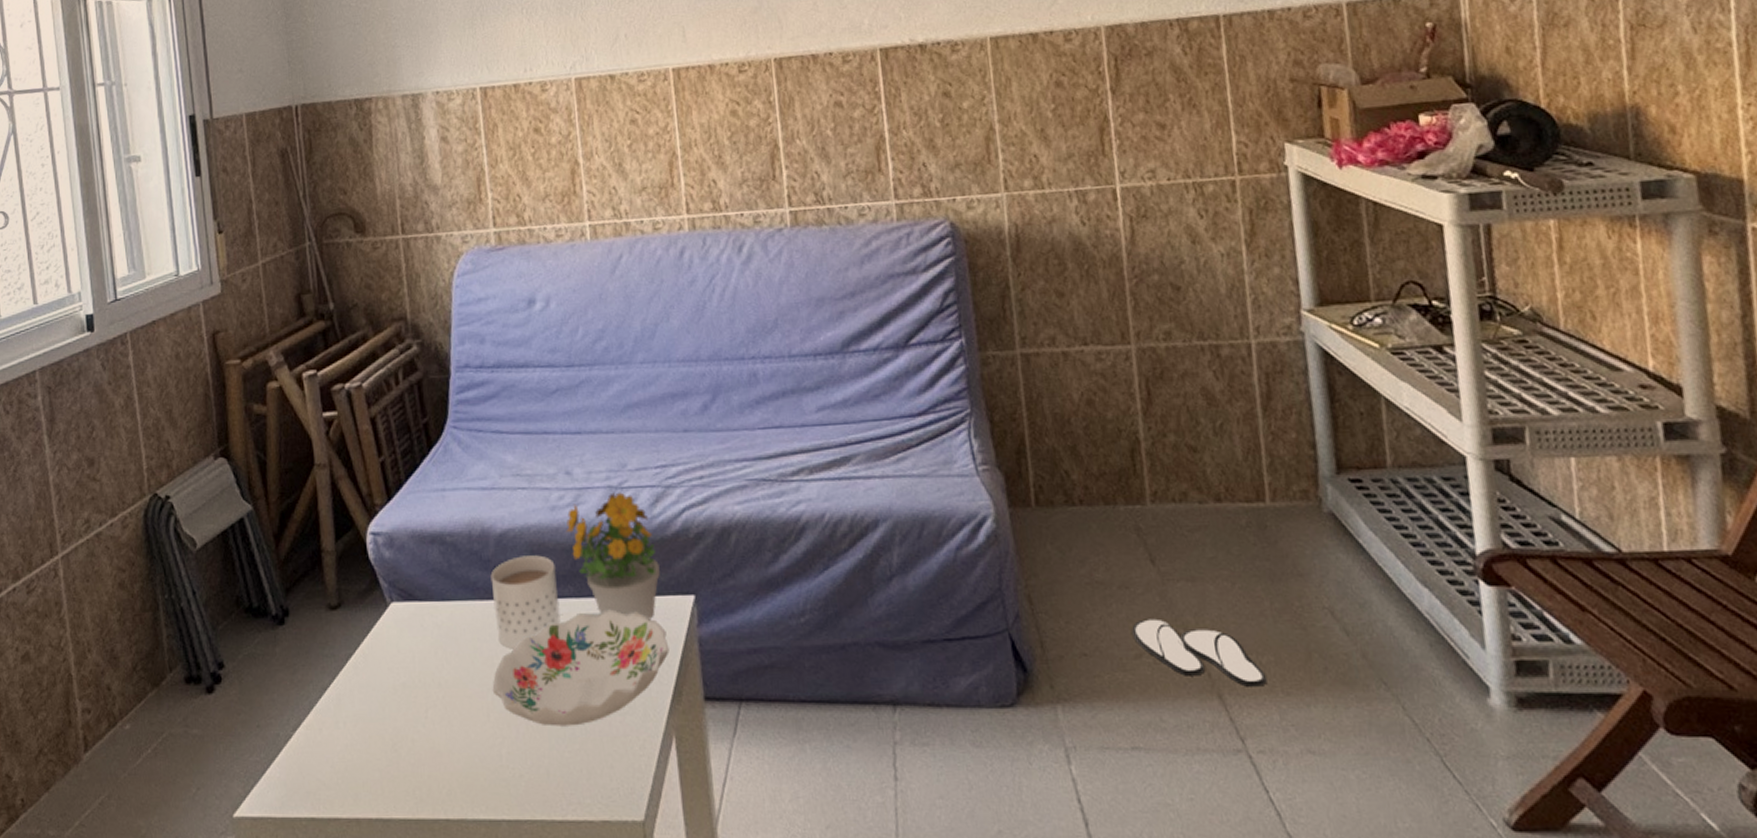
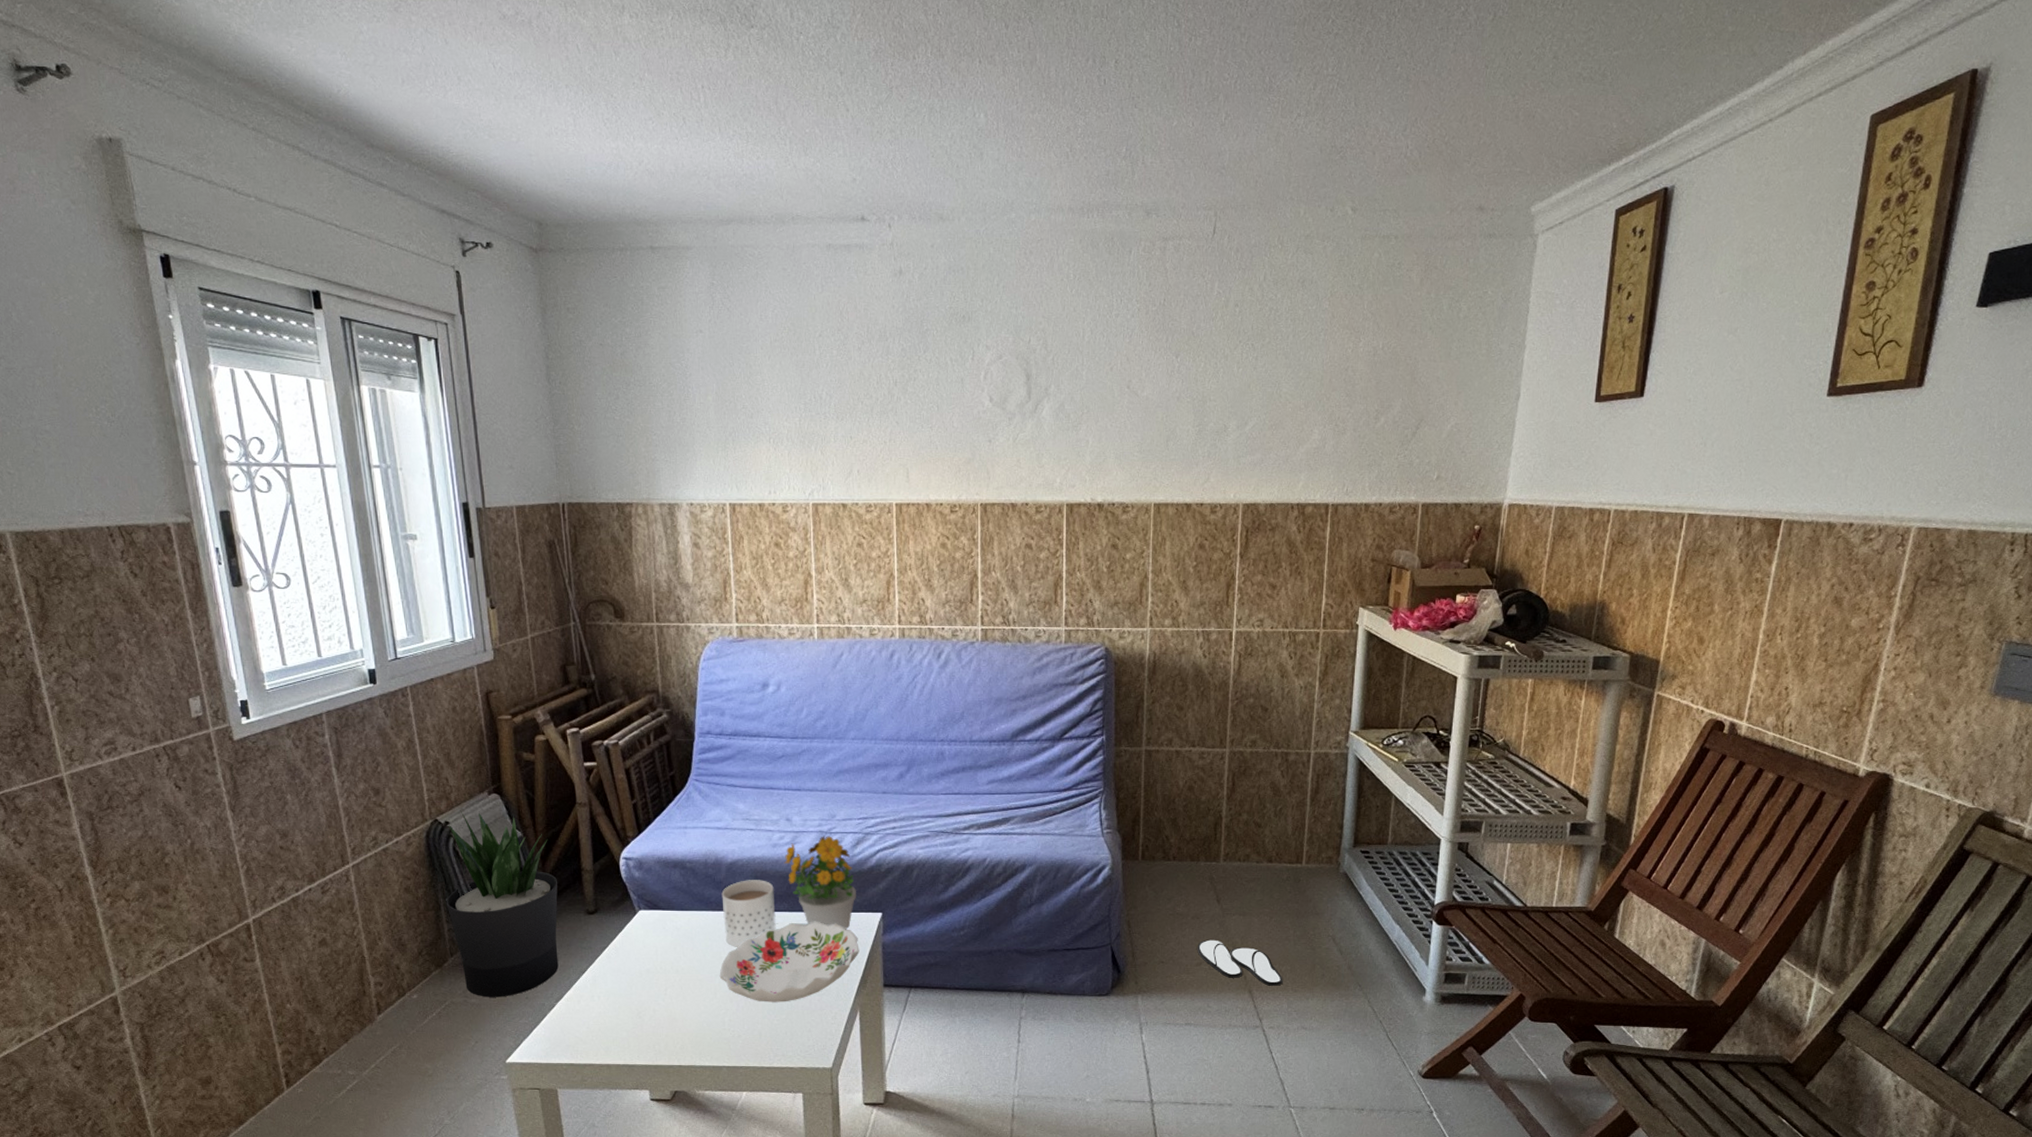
planter: none [165,480,296,726] -> present [446,810,559,997]

